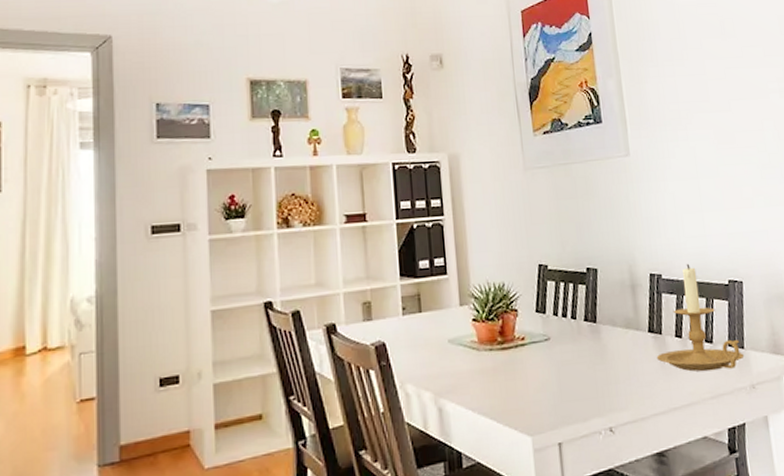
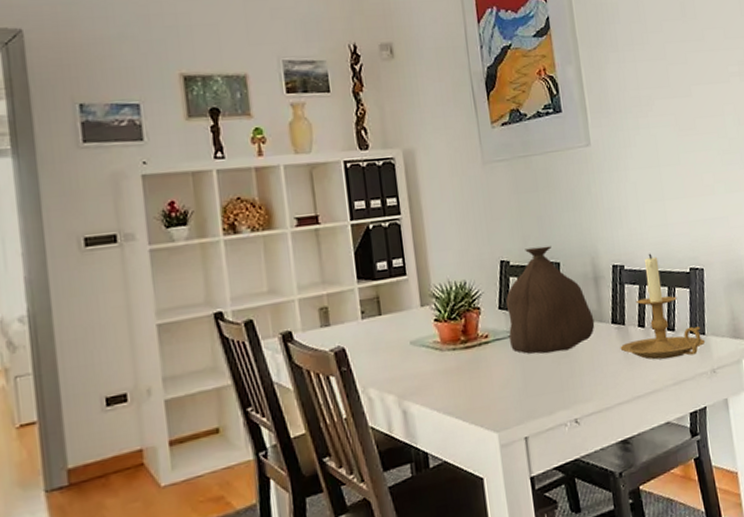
bag: none [542,251,632,360] -> present [505,245,595,354]

